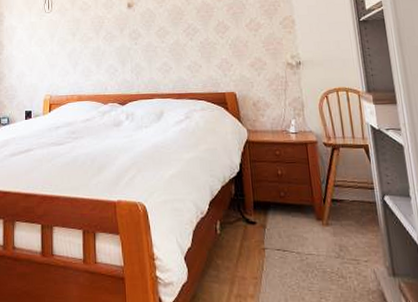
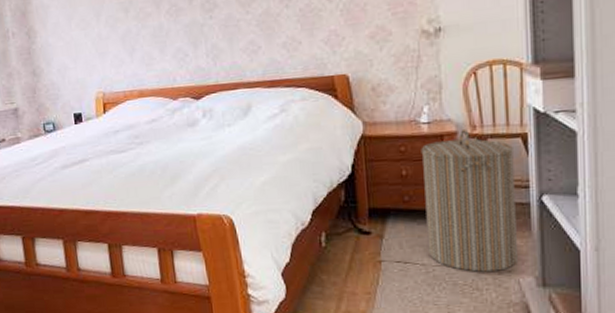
laundry hamper: none [291,139,371,261] -> present [421,128,517,272]

